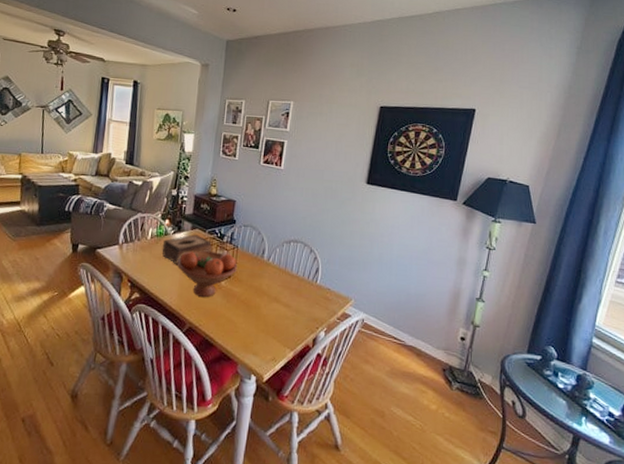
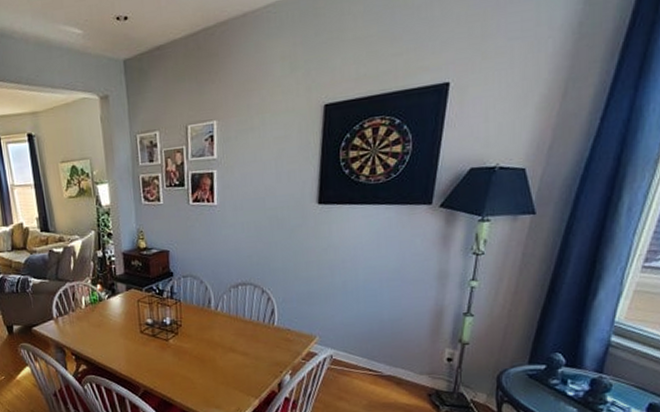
tissue box: present [162,234,212,265] -> none [99,295,152,331]
fruit bowl: present [176,251,238,298] -> none [118,309,184,360]

